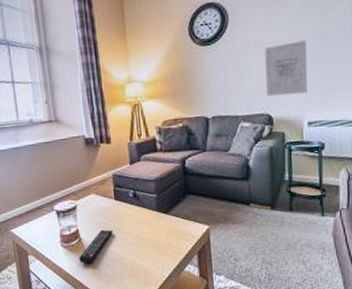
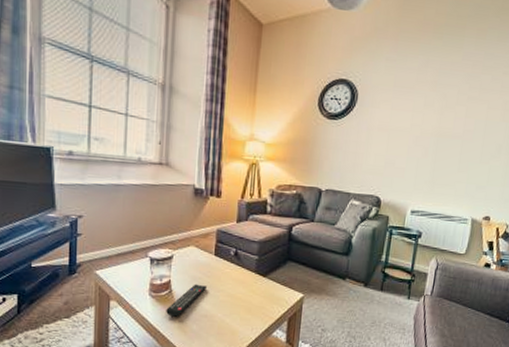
wall art: present [264,41,308,97] -> none [379,133,423,183]

